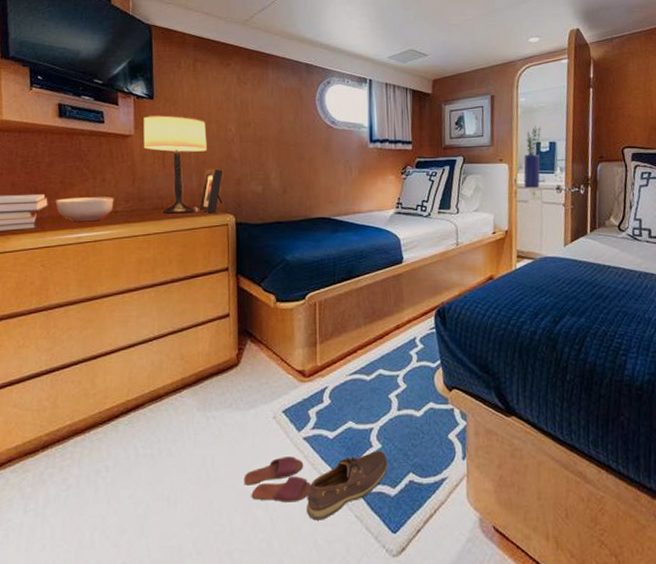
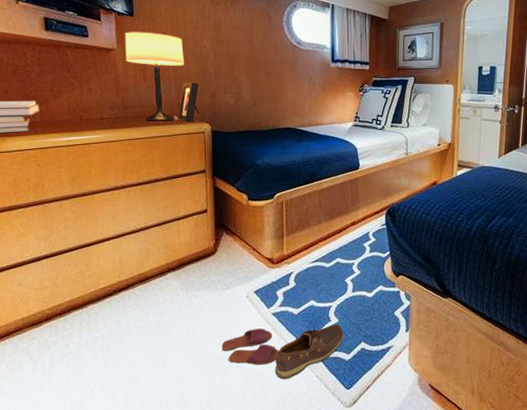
bowl: present [55,197,114,222] -> none [46,105,100,127]
vase: present [523,125,542,189] -> none [467,51,484,107]

